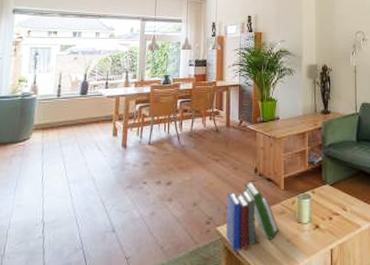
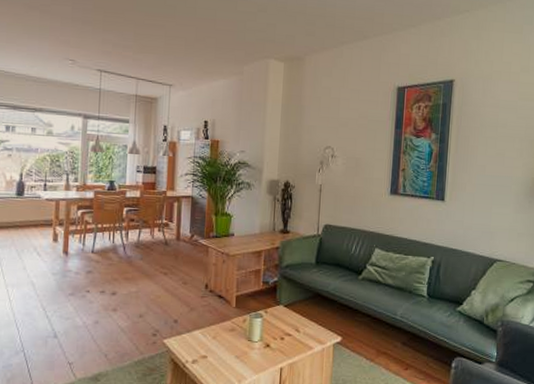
book: present [226,180,279,251] -> none [173,296,228,364]

